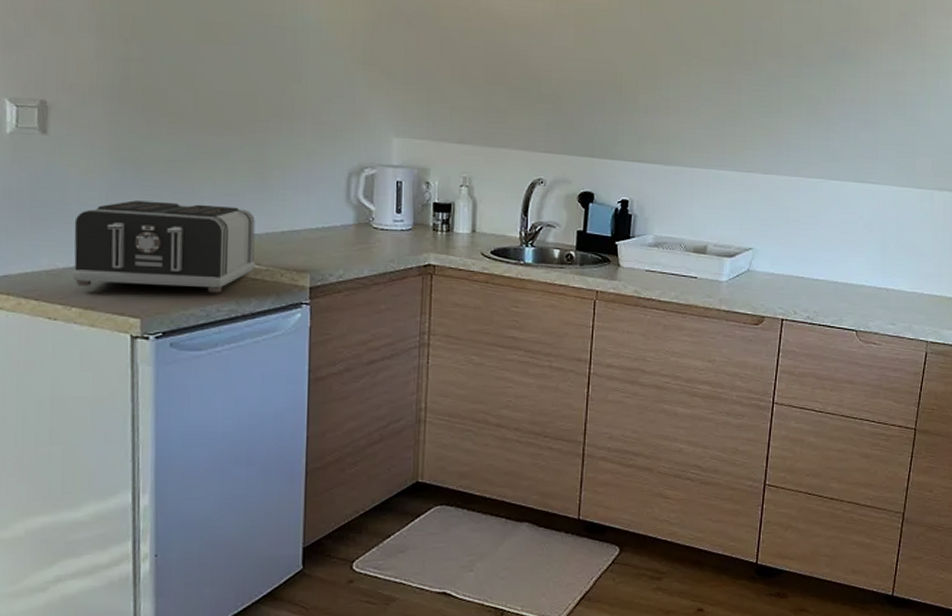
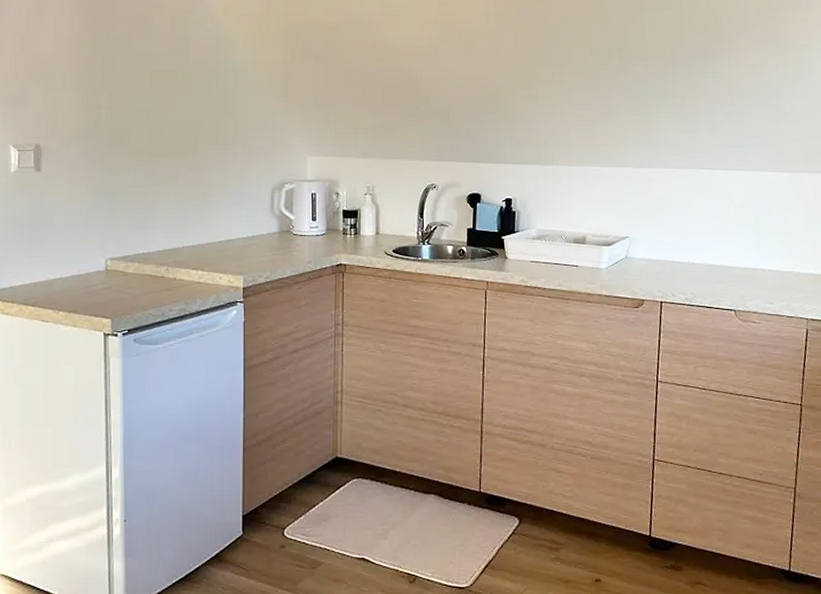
toaster: present [72,200,256,293] -> none [59,221,199,295]

